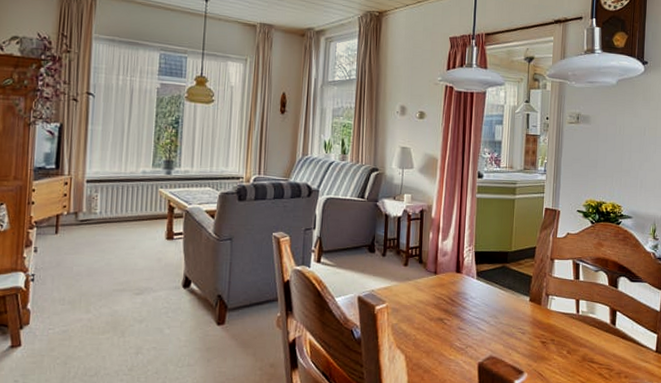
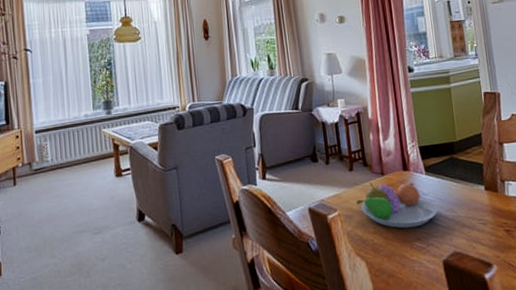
fruit bowl: none [406,280,482,328] -> present [356,182,438,228]

